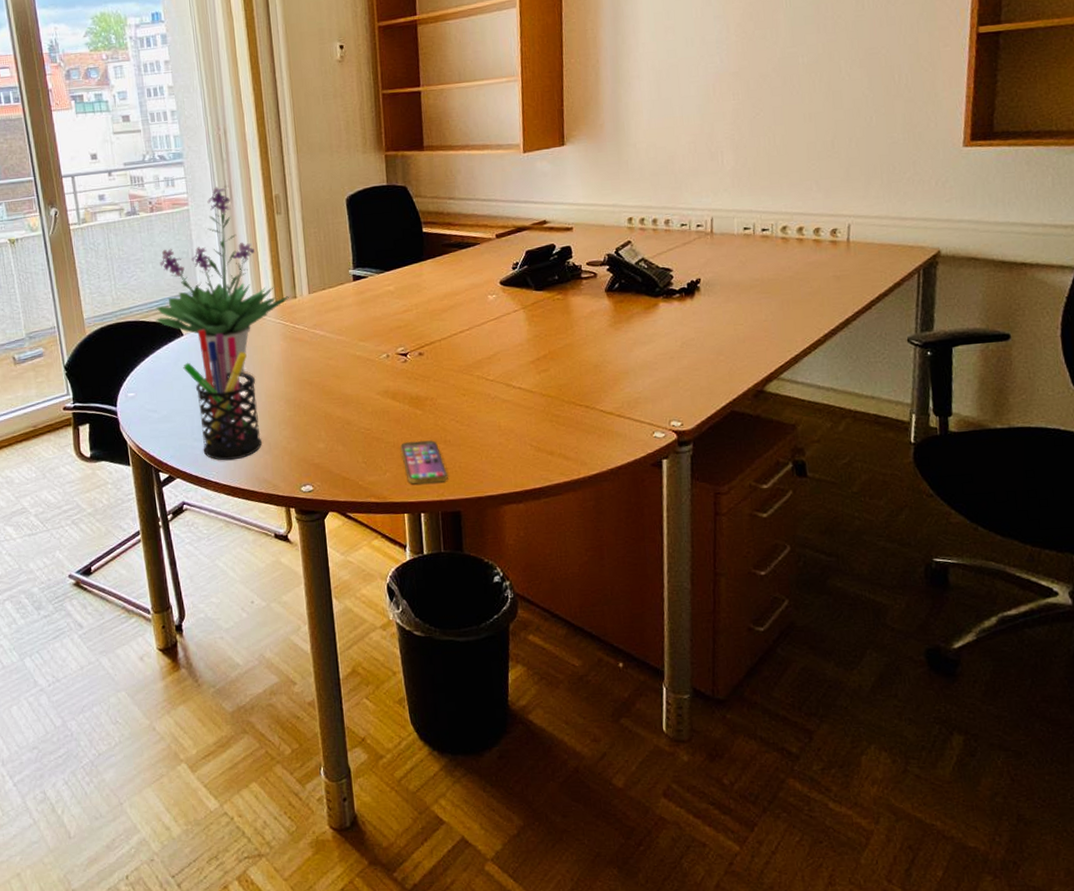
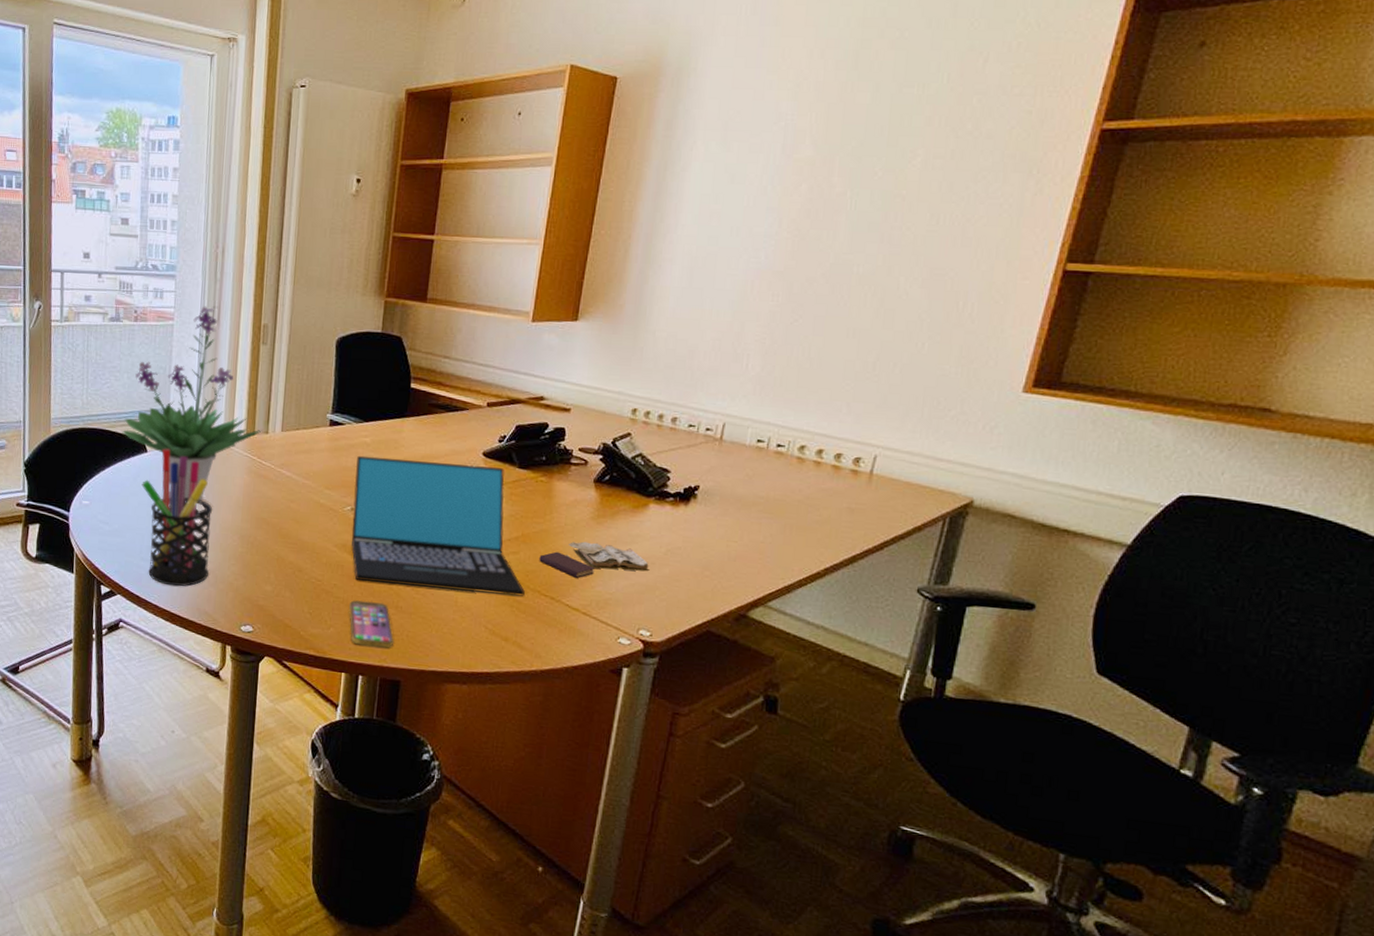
laptop: none [384,293,561,422] -> present [351,455,525,596]
book: none [568,347,670,385] -> present [539,541,650,579]

